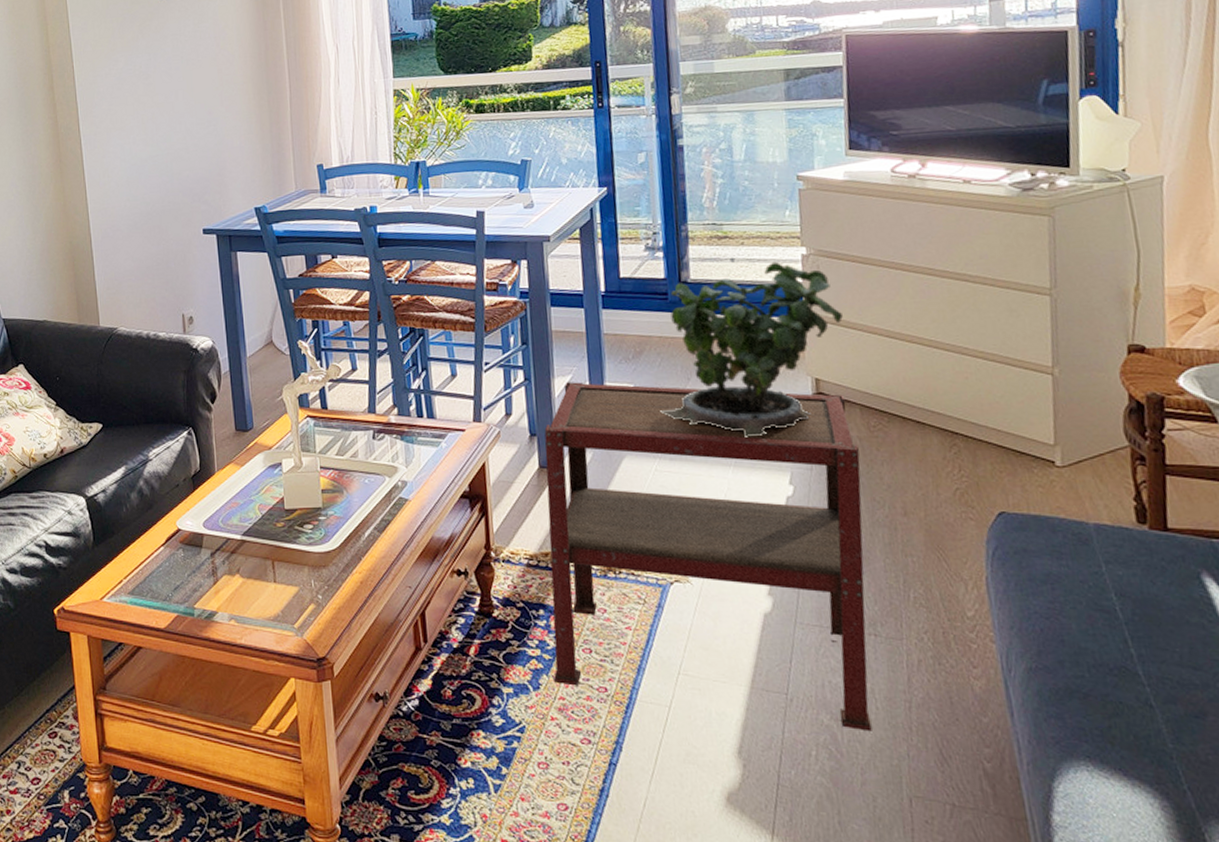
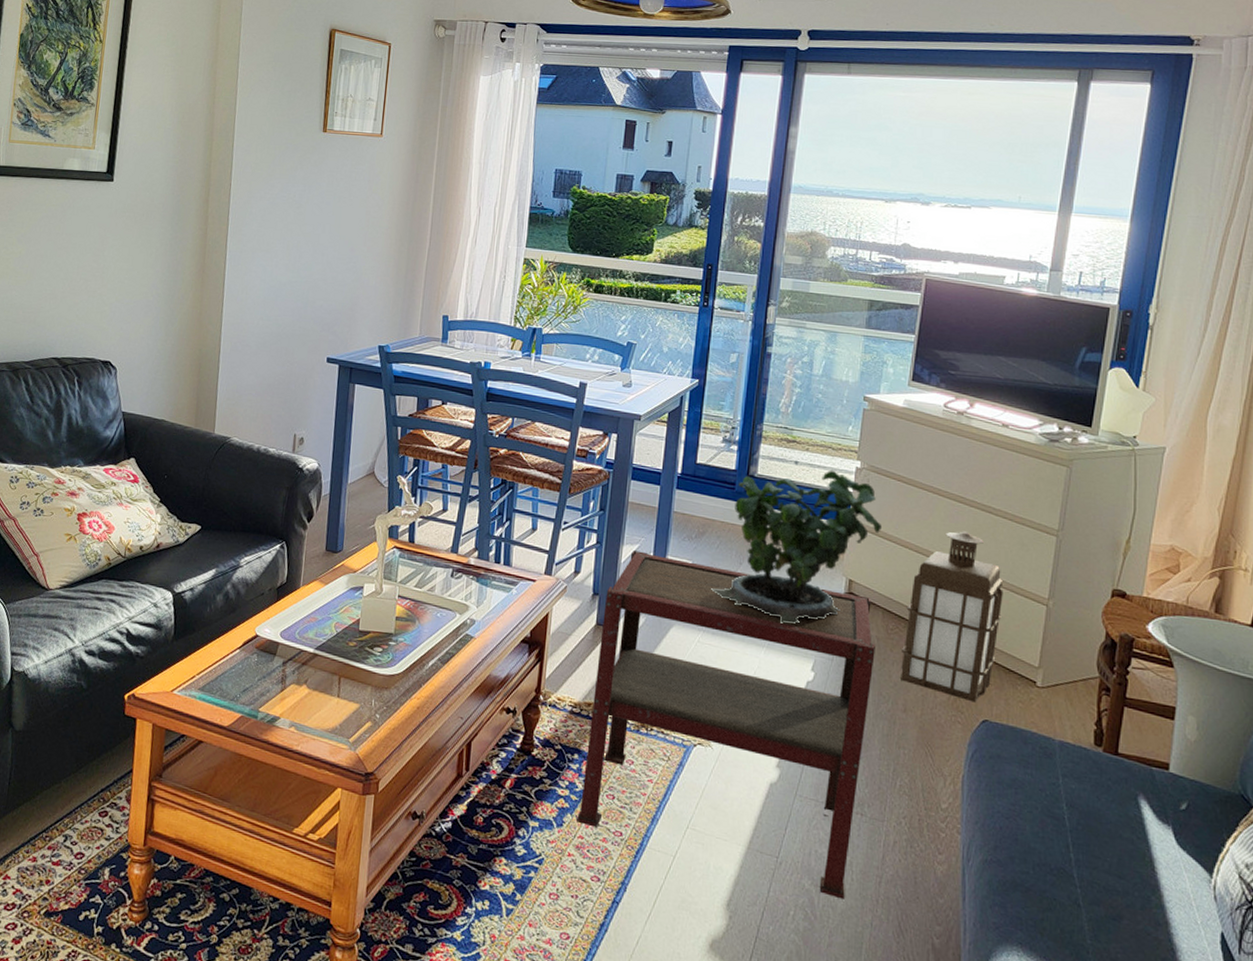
lantern: none [887,305,1002,494] -> present [900,531,1003,703]

